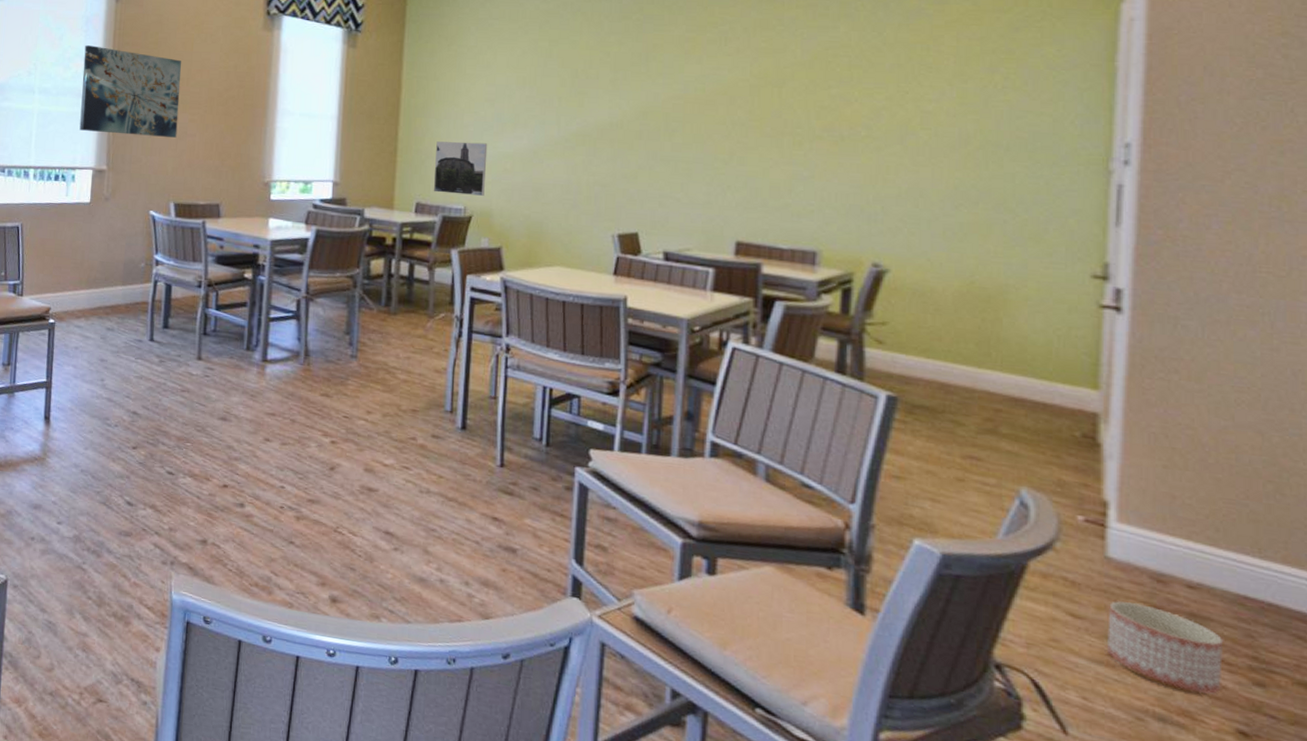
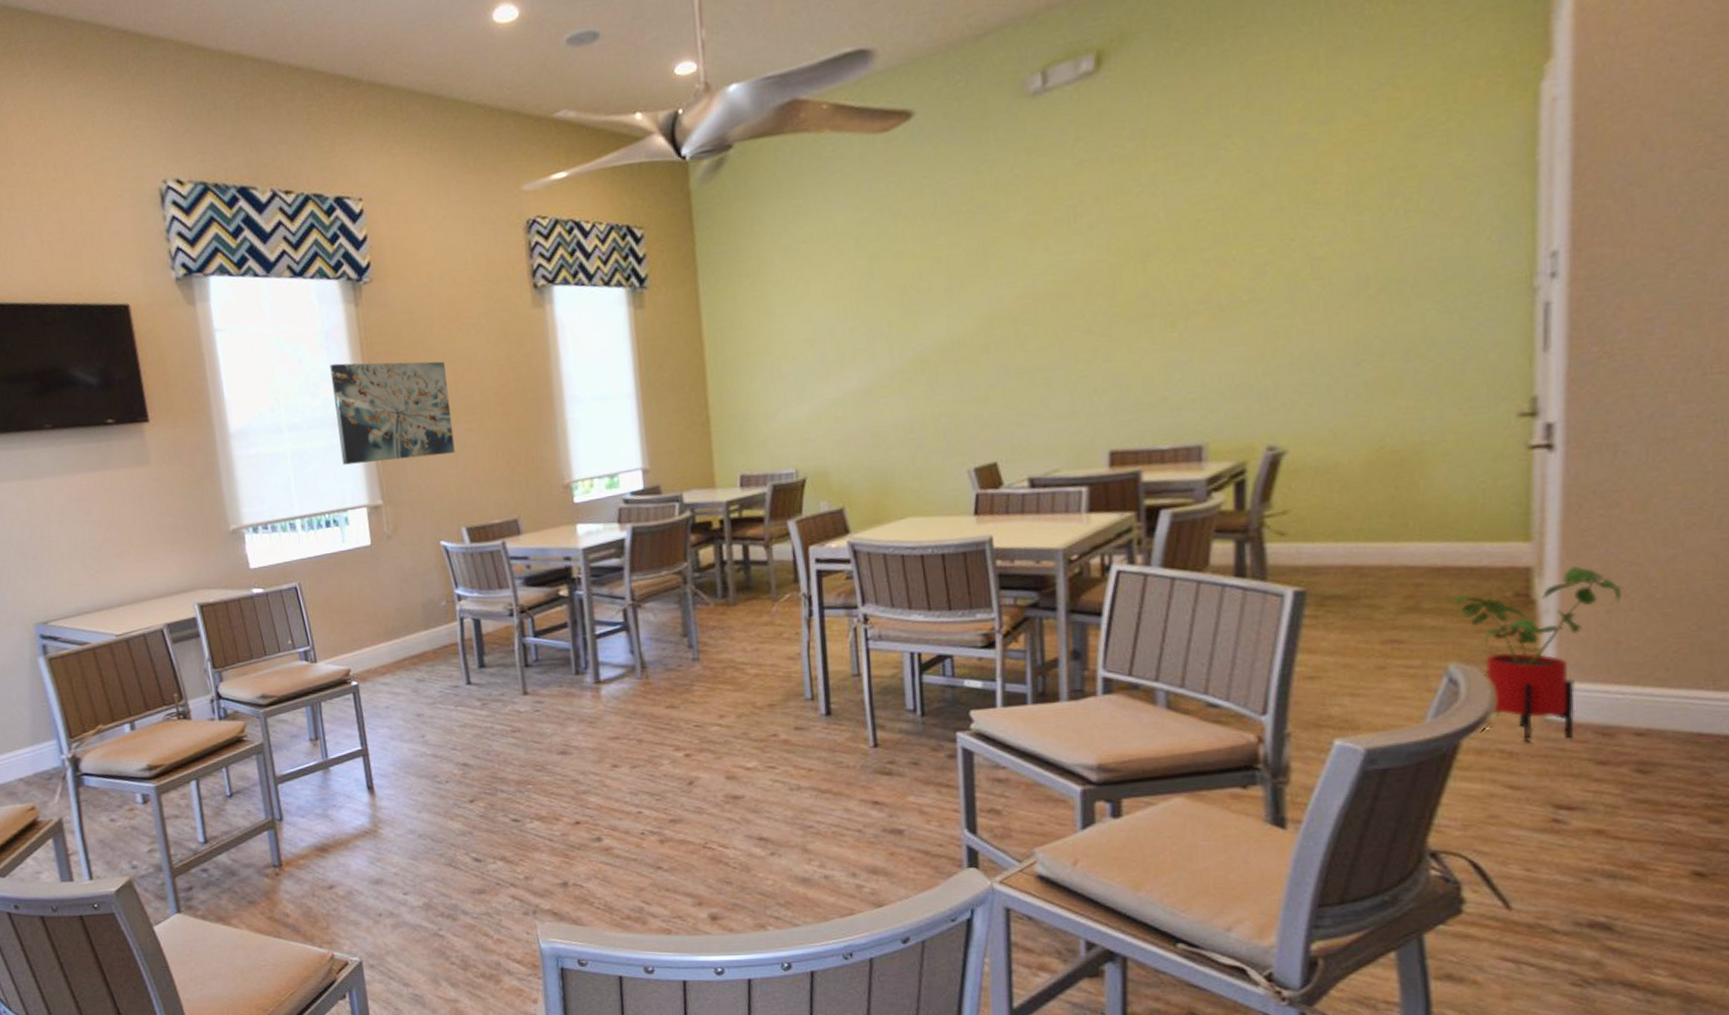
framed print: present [433,141,488,196] -> none [753,392,817,460]
house plant: none [1027,419,1180,578] -> present [1453,566,1624,742]
planter: present [1108,600,1223,694] -> none [1550,762,1676,844]

